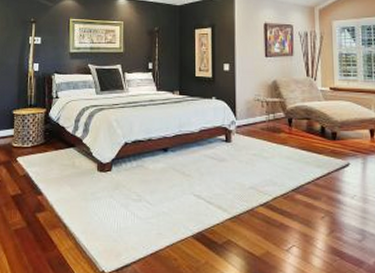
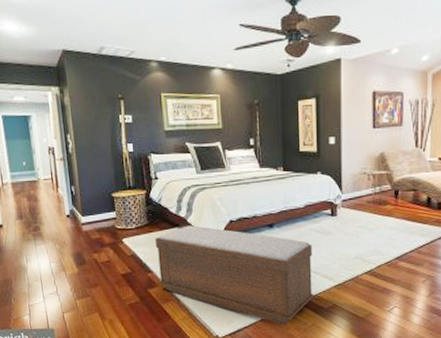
bench: none [48,146,207,263] -> present [154,225,313,326]

